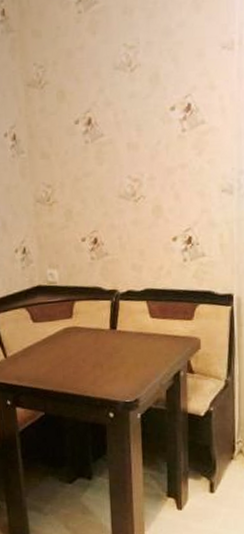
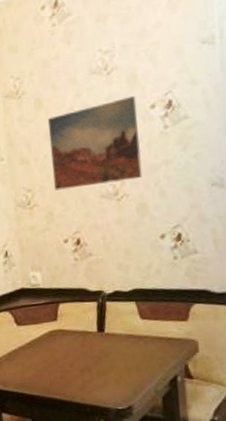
wall art: none [69,96,159,188] -> present [47,96,143,191]

